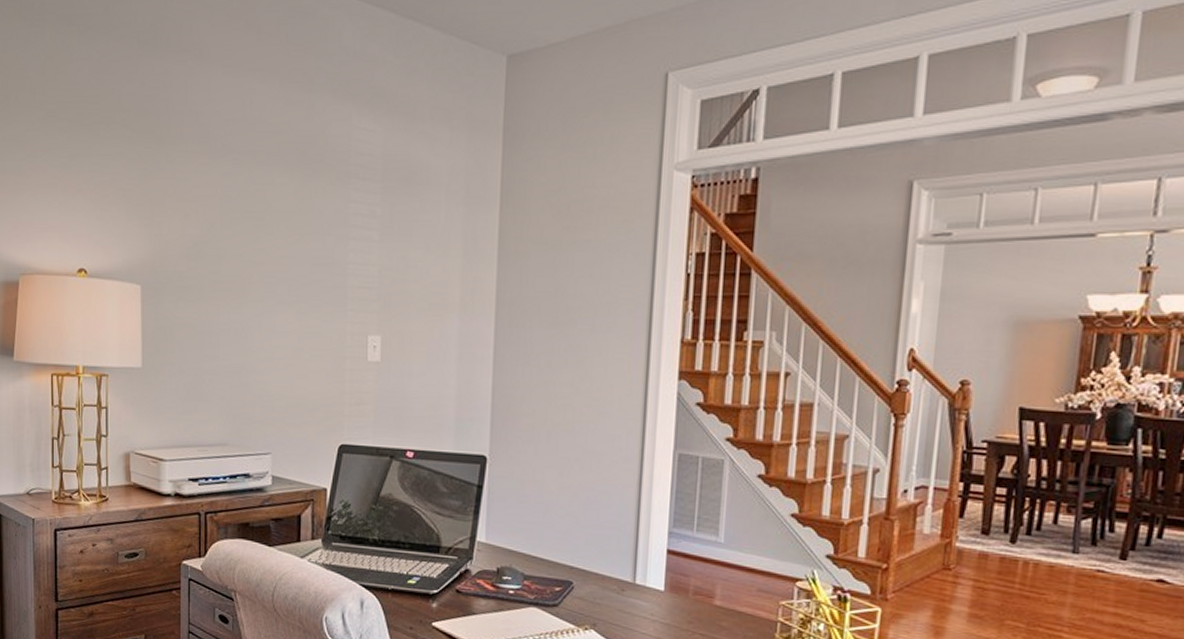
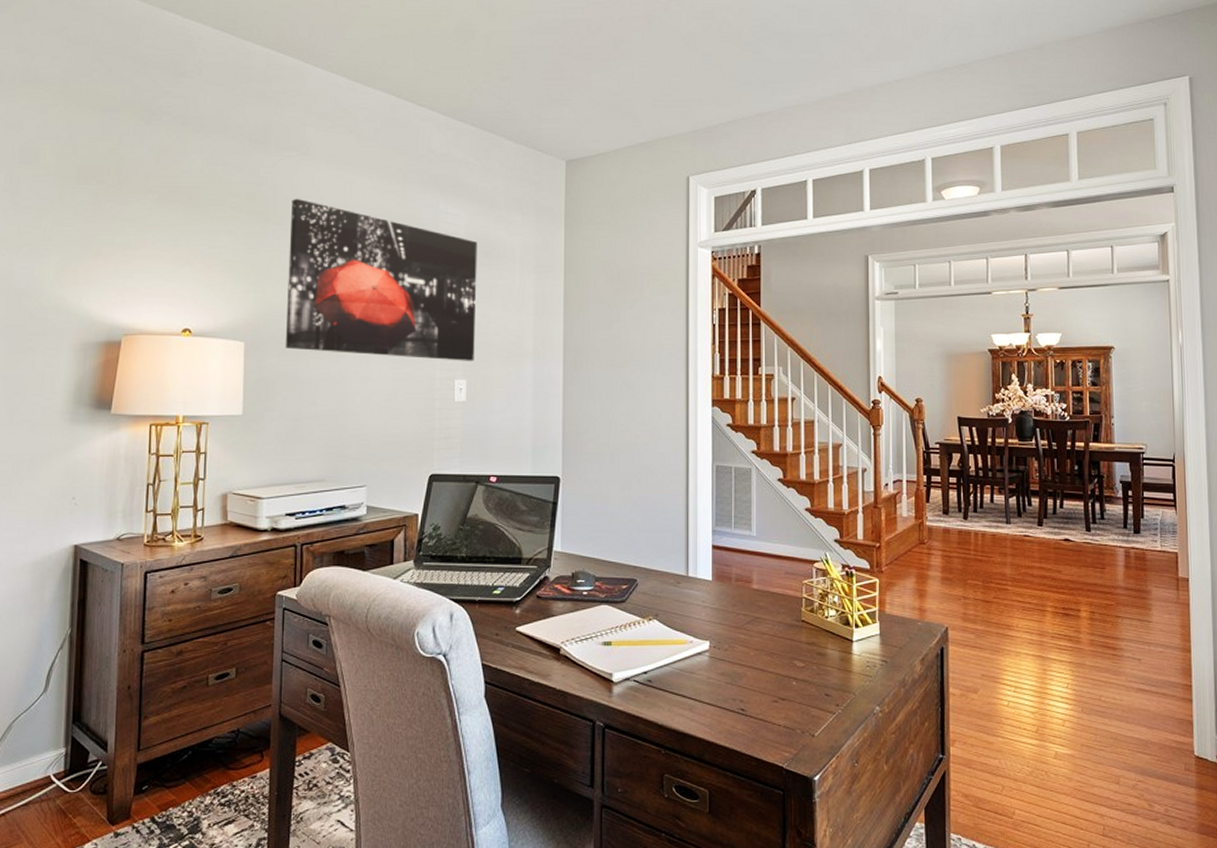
wall art: none [183,112,396,314] -> present [285,198,478,361]

